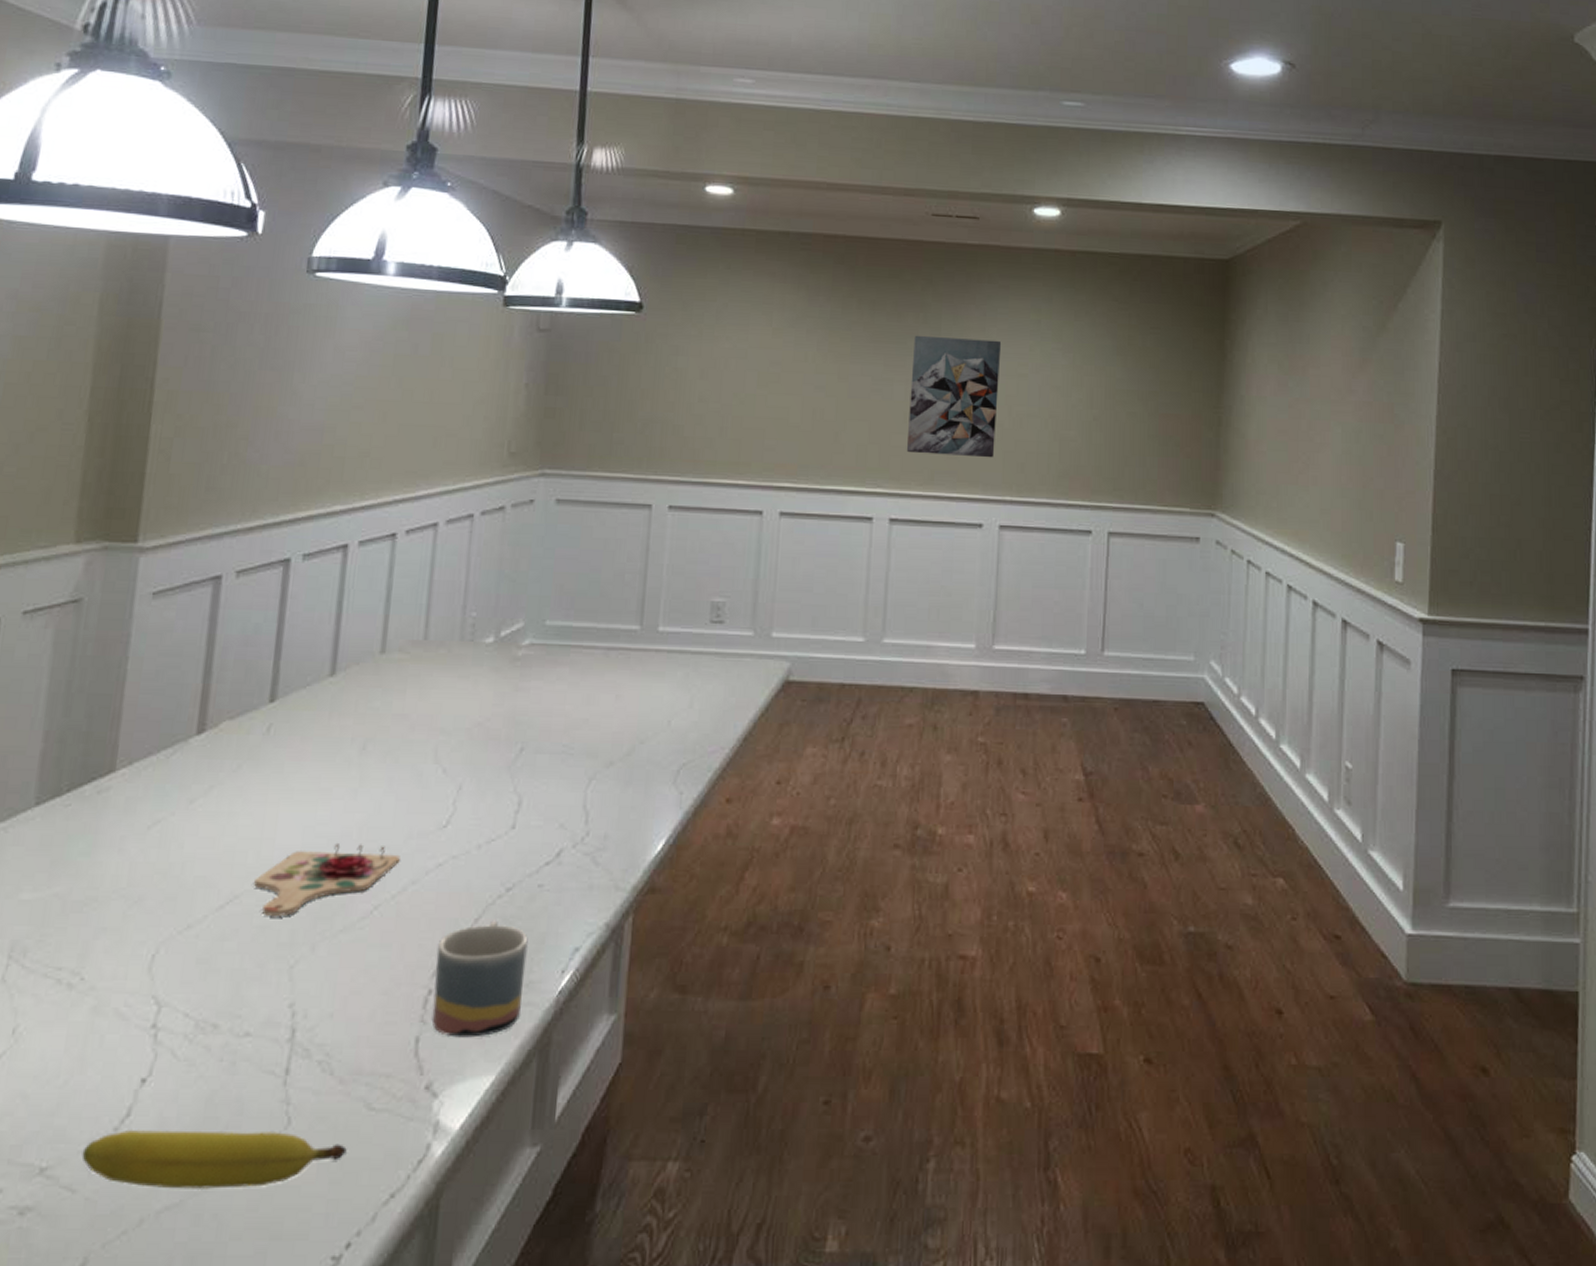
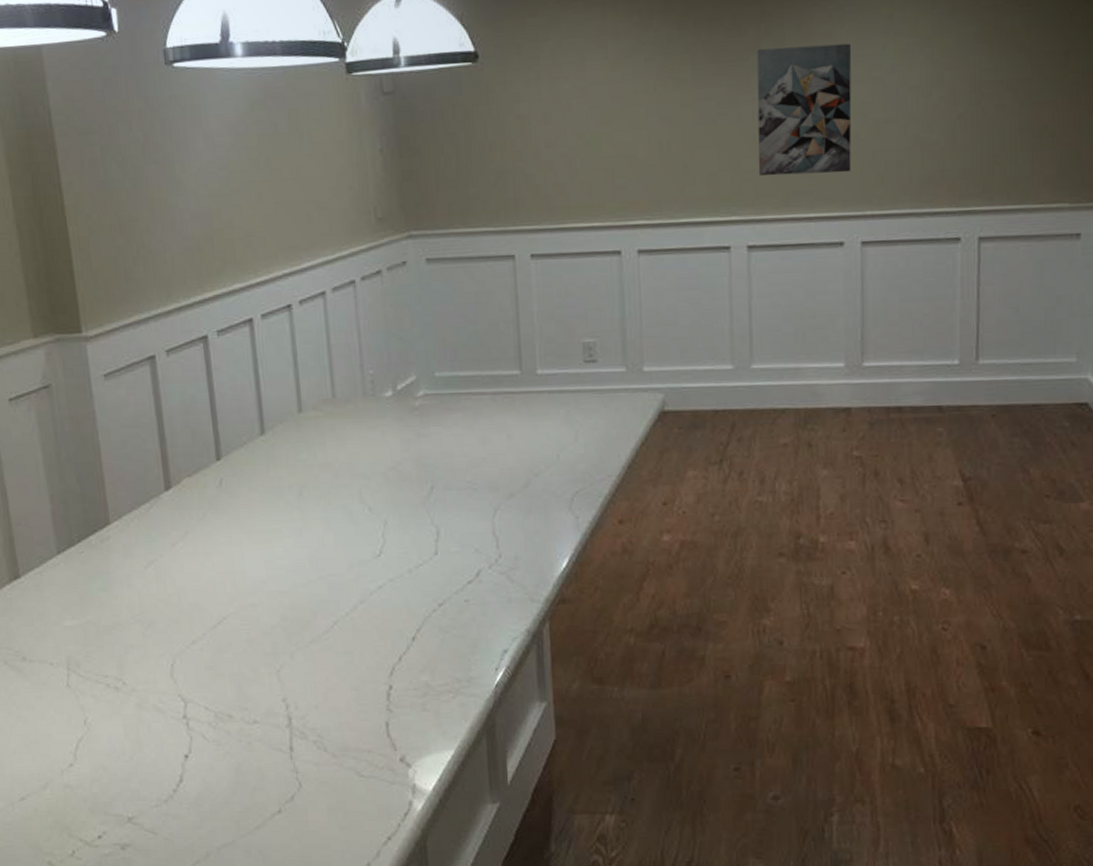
fruit: present [81,1130,347,1189] -> none [155,791,348,833]
cutting board: present [254,842,400,917] -> none [236,572,347,633]
mug: present [431,920,529,1038] -> none [390,630,466,722]

